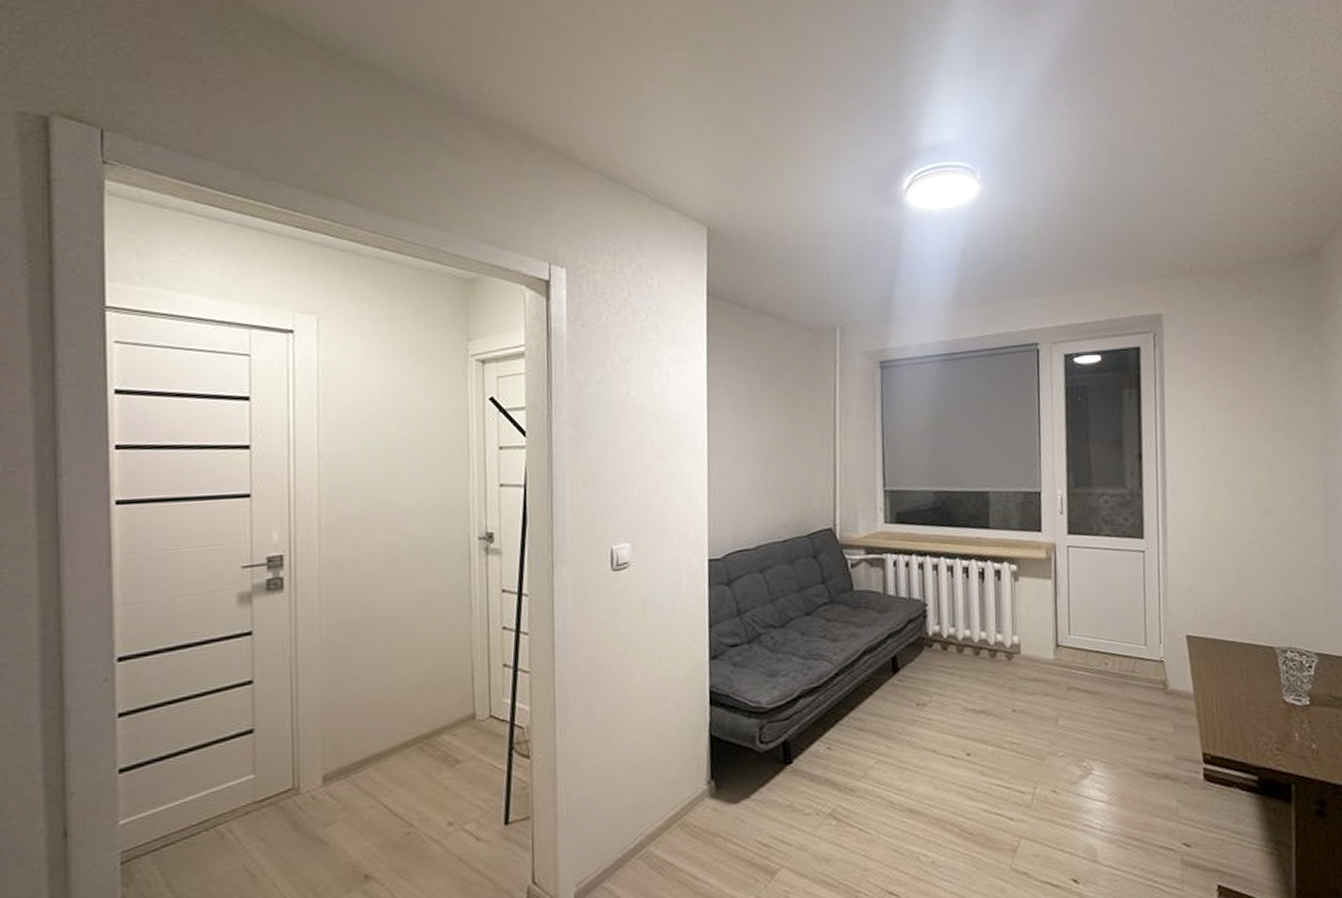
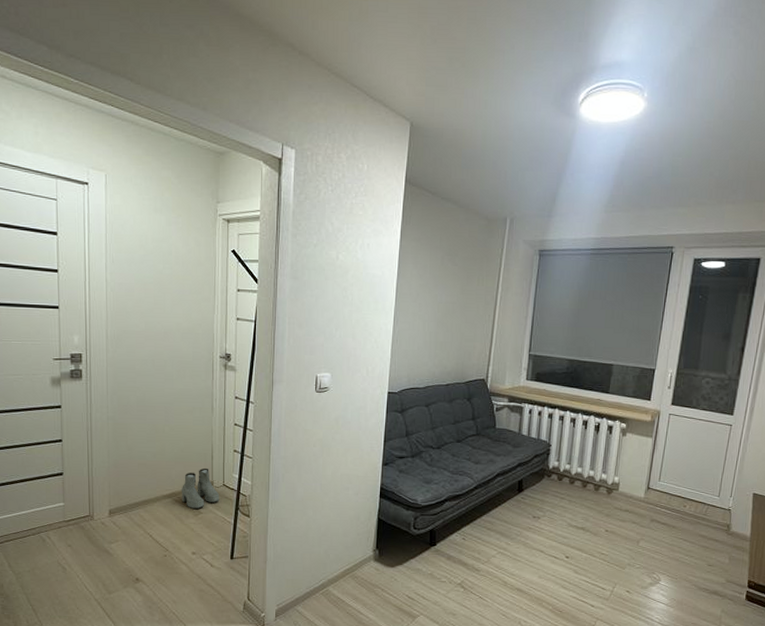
boots: none [429,694,486,757] -> present [181,468,220,509]

